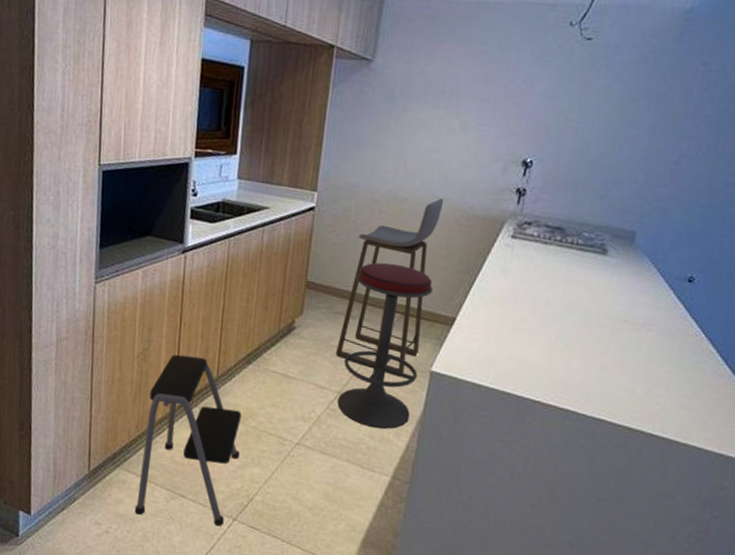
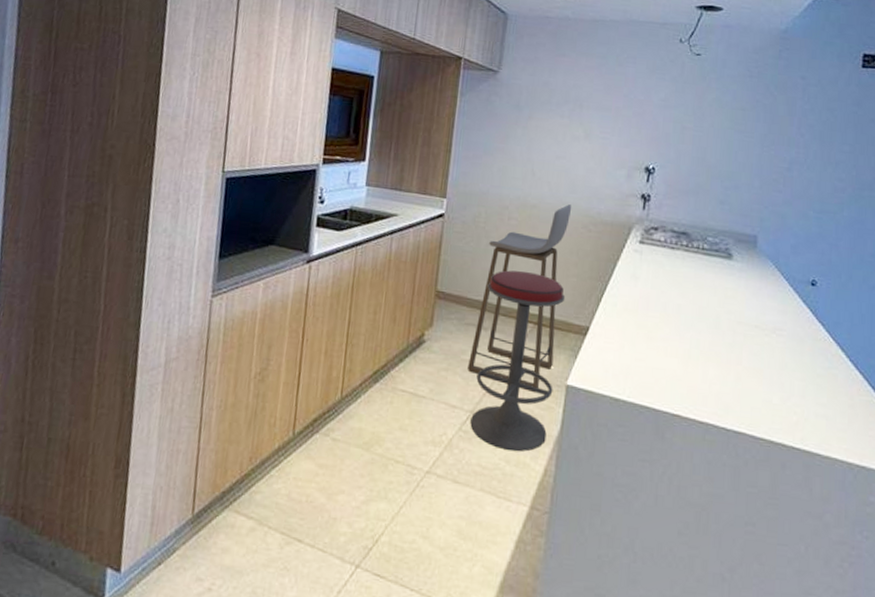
step stool: present [134,354,242,527] -> none [243,374,367,576]

